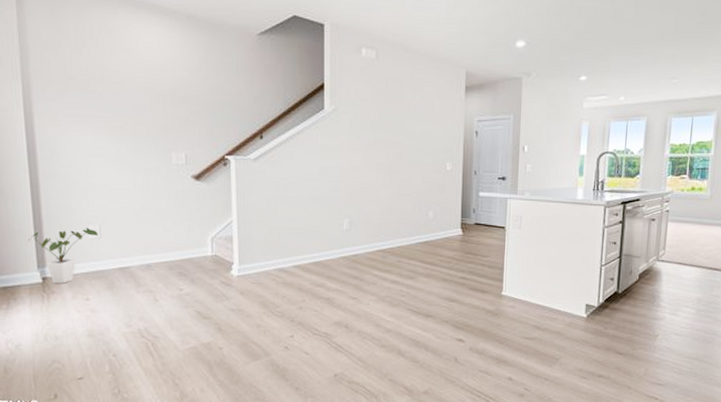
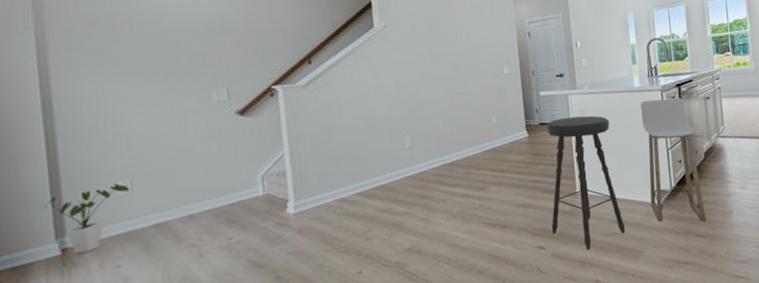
music stool: none [473,221,546,349] -> present [546,115,625,250]
bar stool: none [575,214,635,340] -> present [640,98,706,222]

